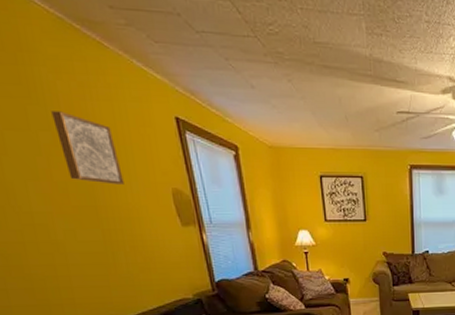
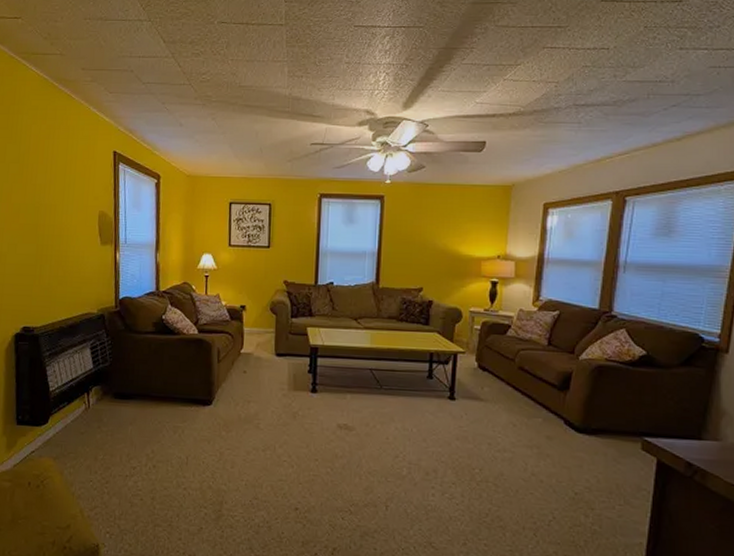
wall art: present [51,111,124,185] -> none [22,148,63,207]

